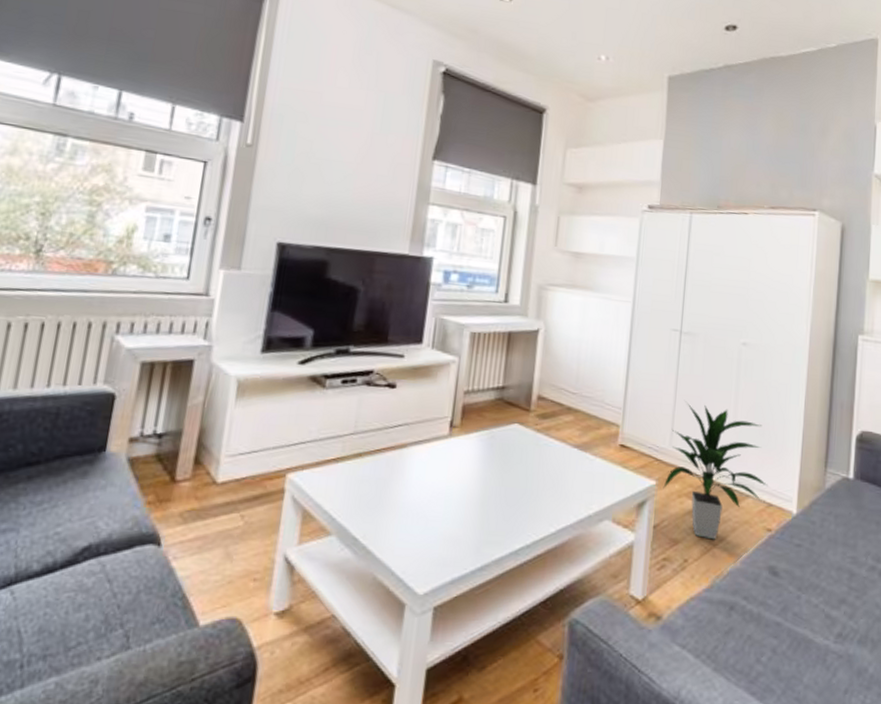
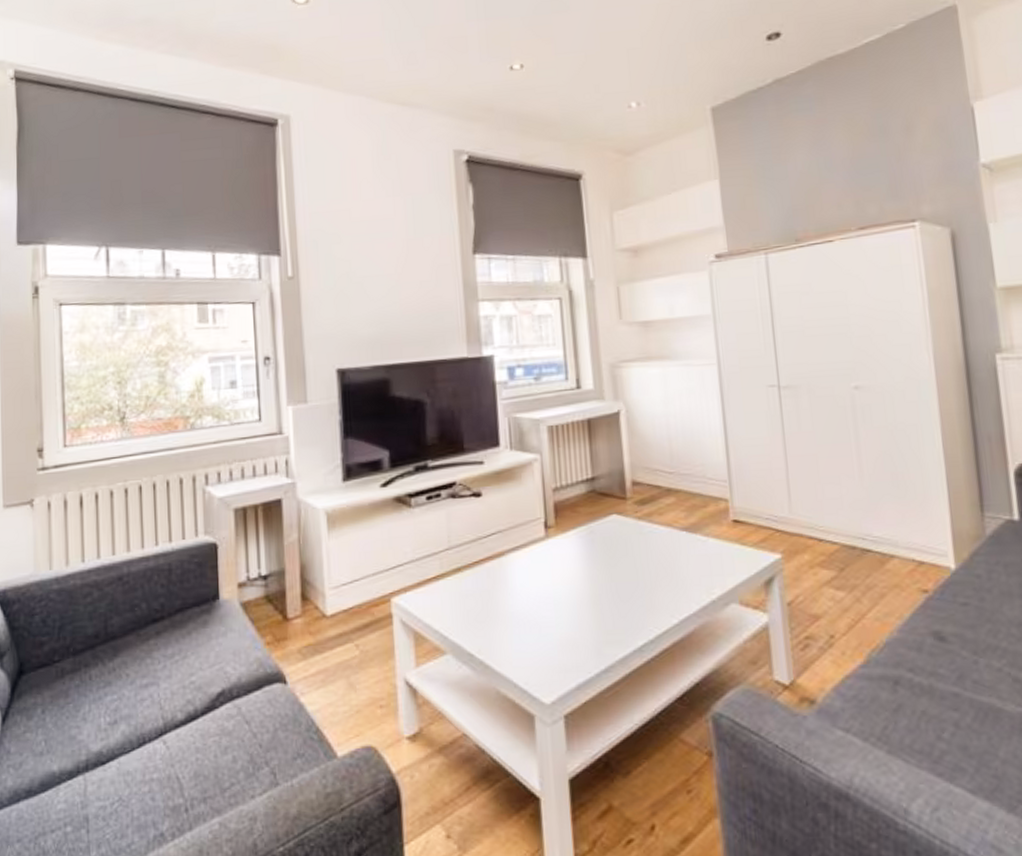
indoor plant: present [663,401,768,540] -> none [788,462,915,610]

